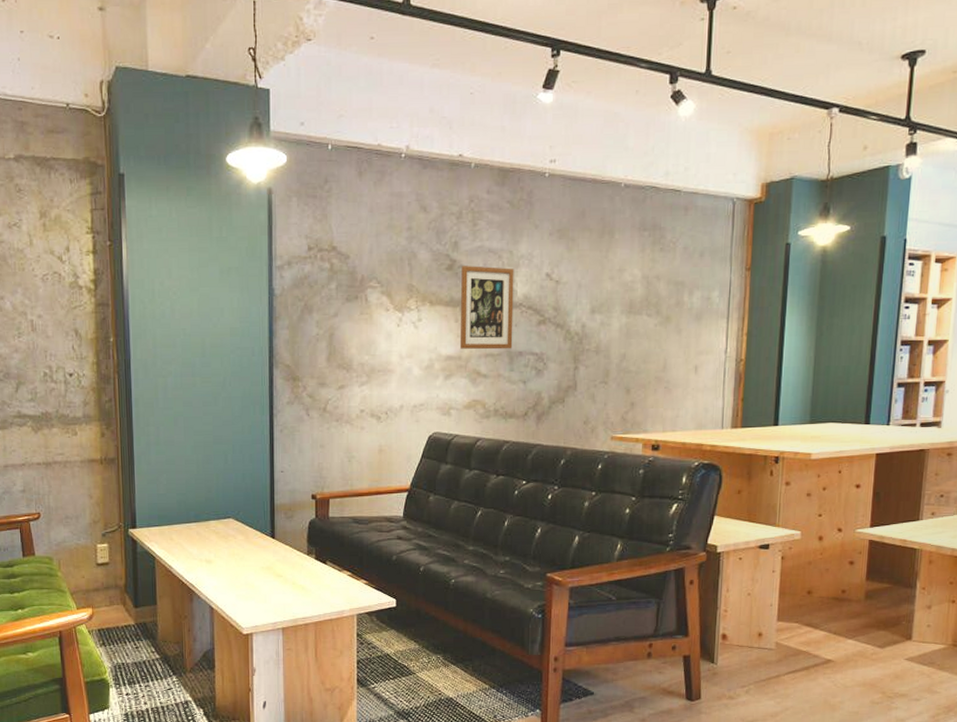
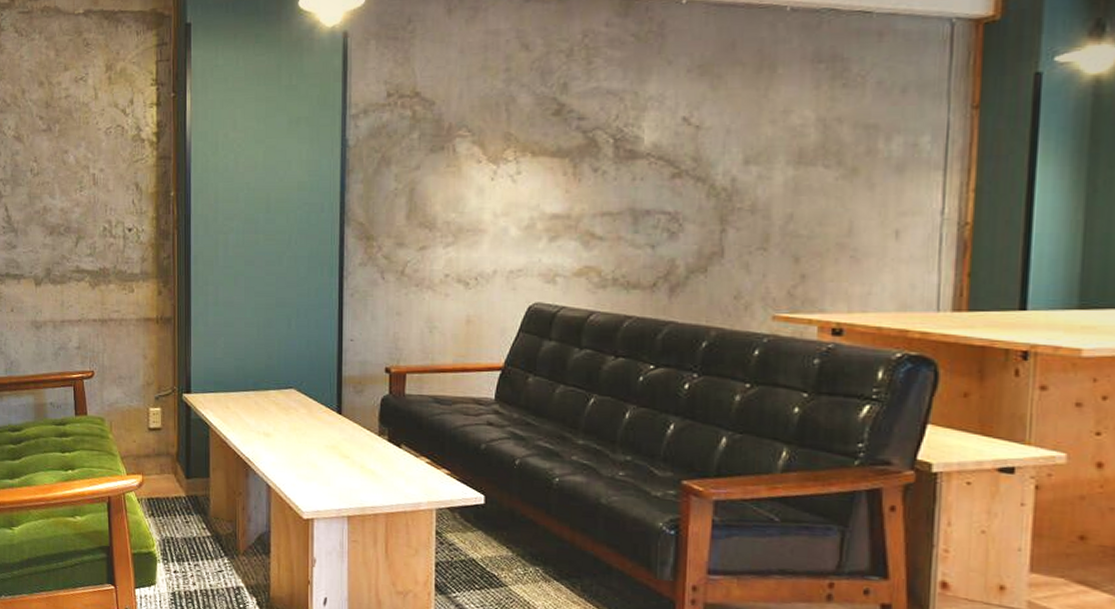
wall art: present [461,266,514,350] -> none [570,110,640,208]

